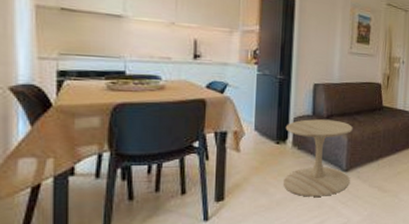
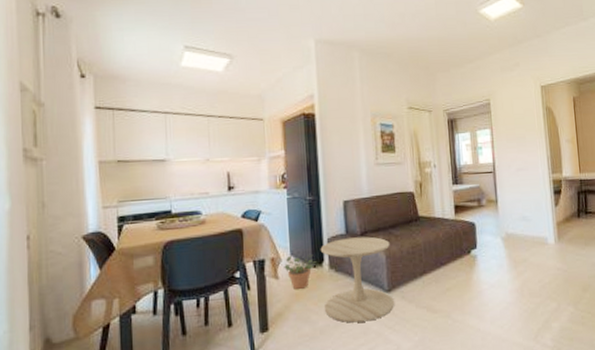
potted plant: none [246,130,281,163] -> present [284,253,317,289]

